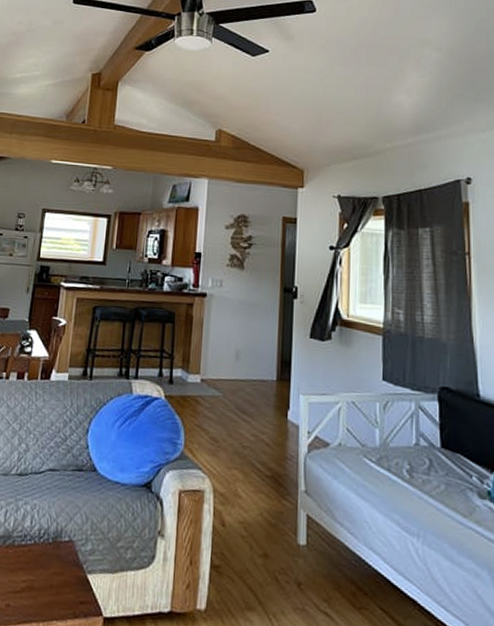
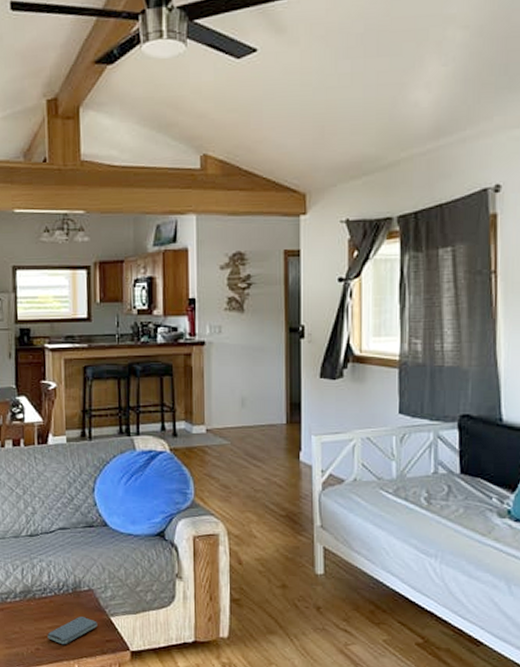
smartphone: none [20,571,74,603] -> present [47,617,98,645]

